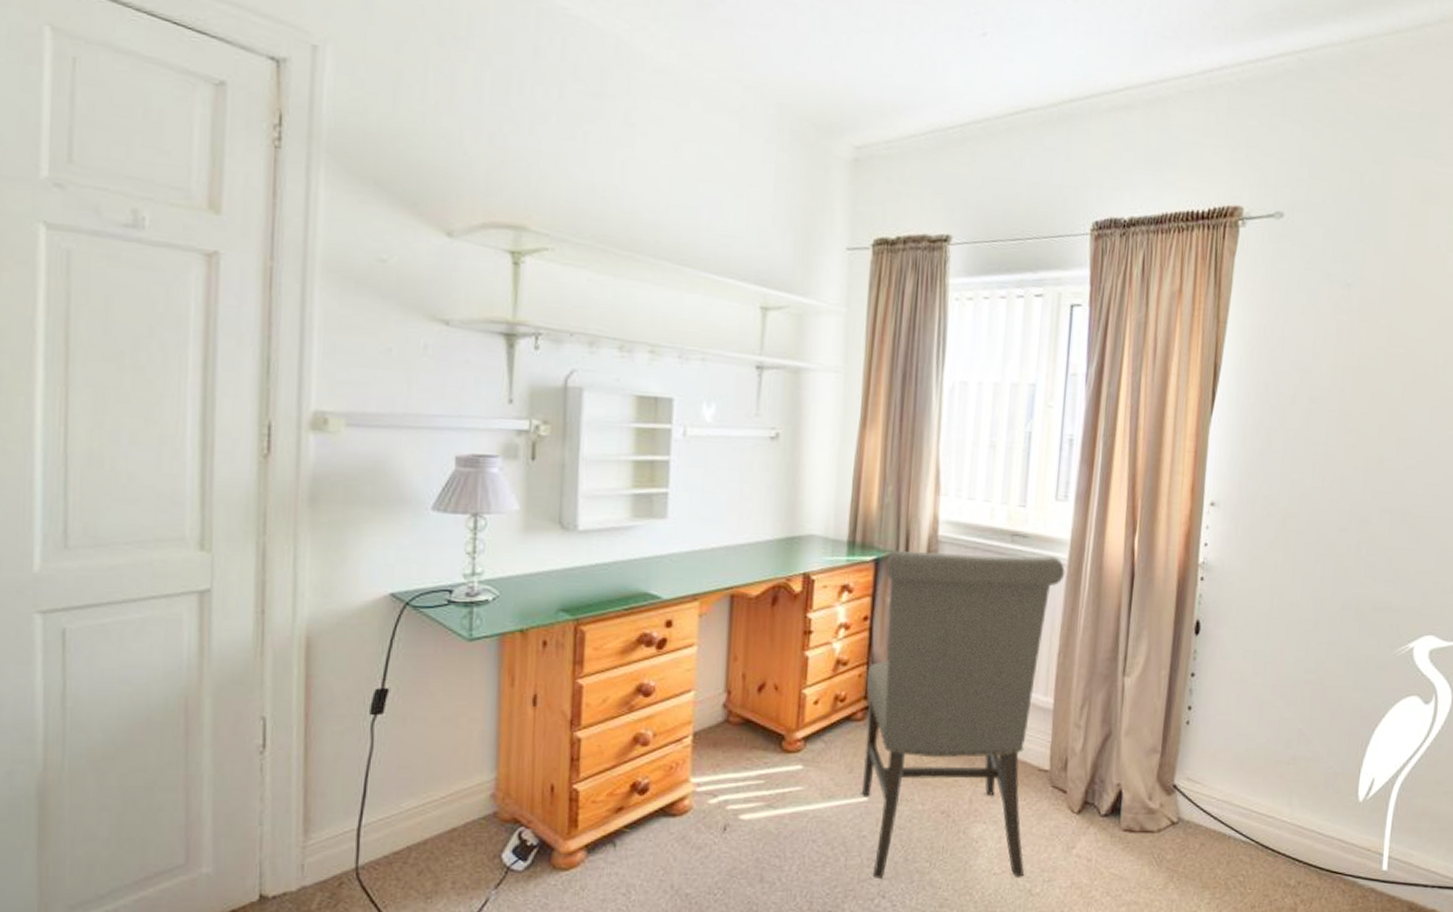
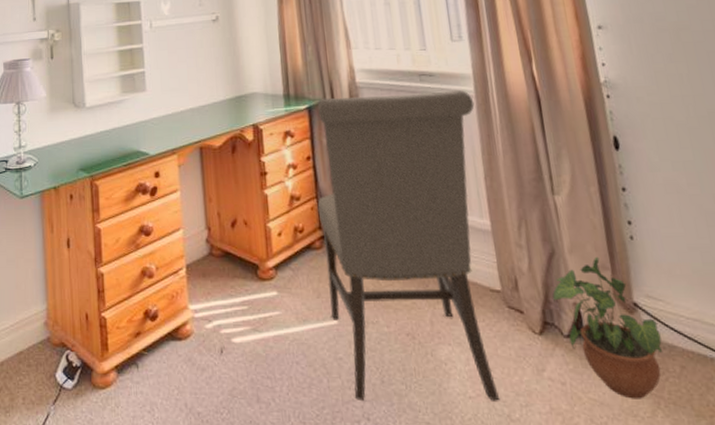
potted plant: none [1099,739,1190,873] -> present [552,256,663,399]

